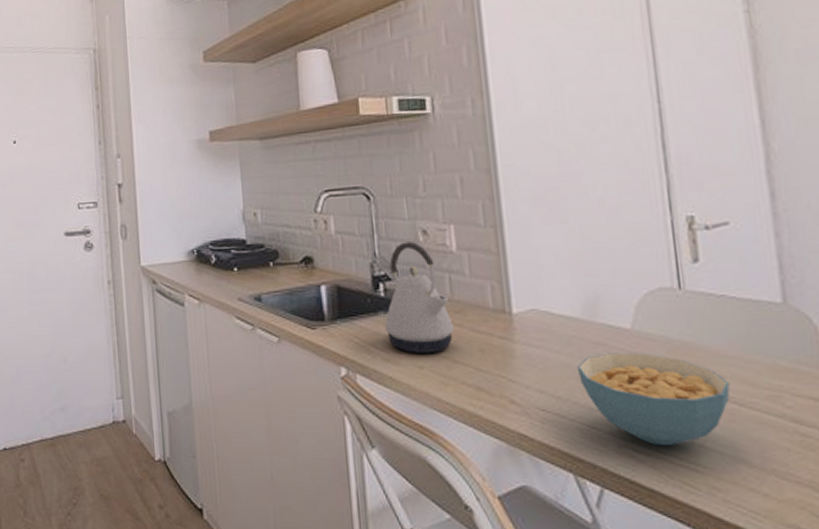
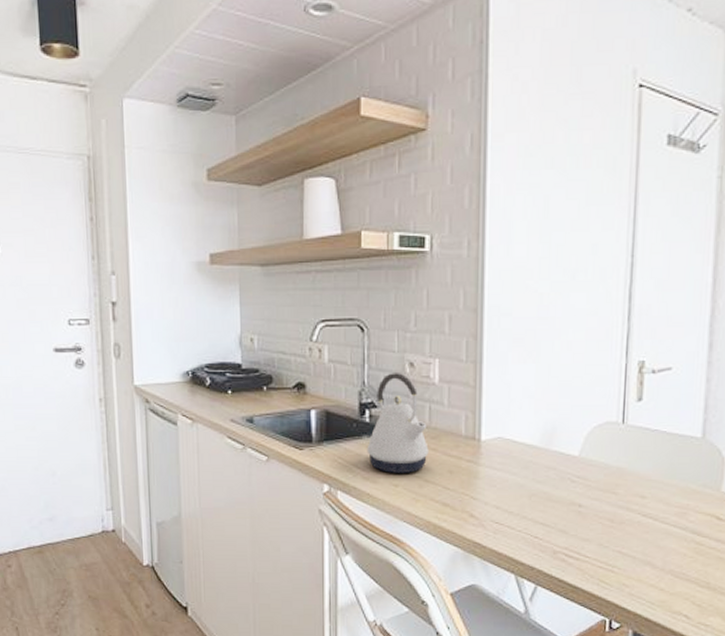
cereal bowl: present [576,352,730,447] -> none [529,476,649,553]

